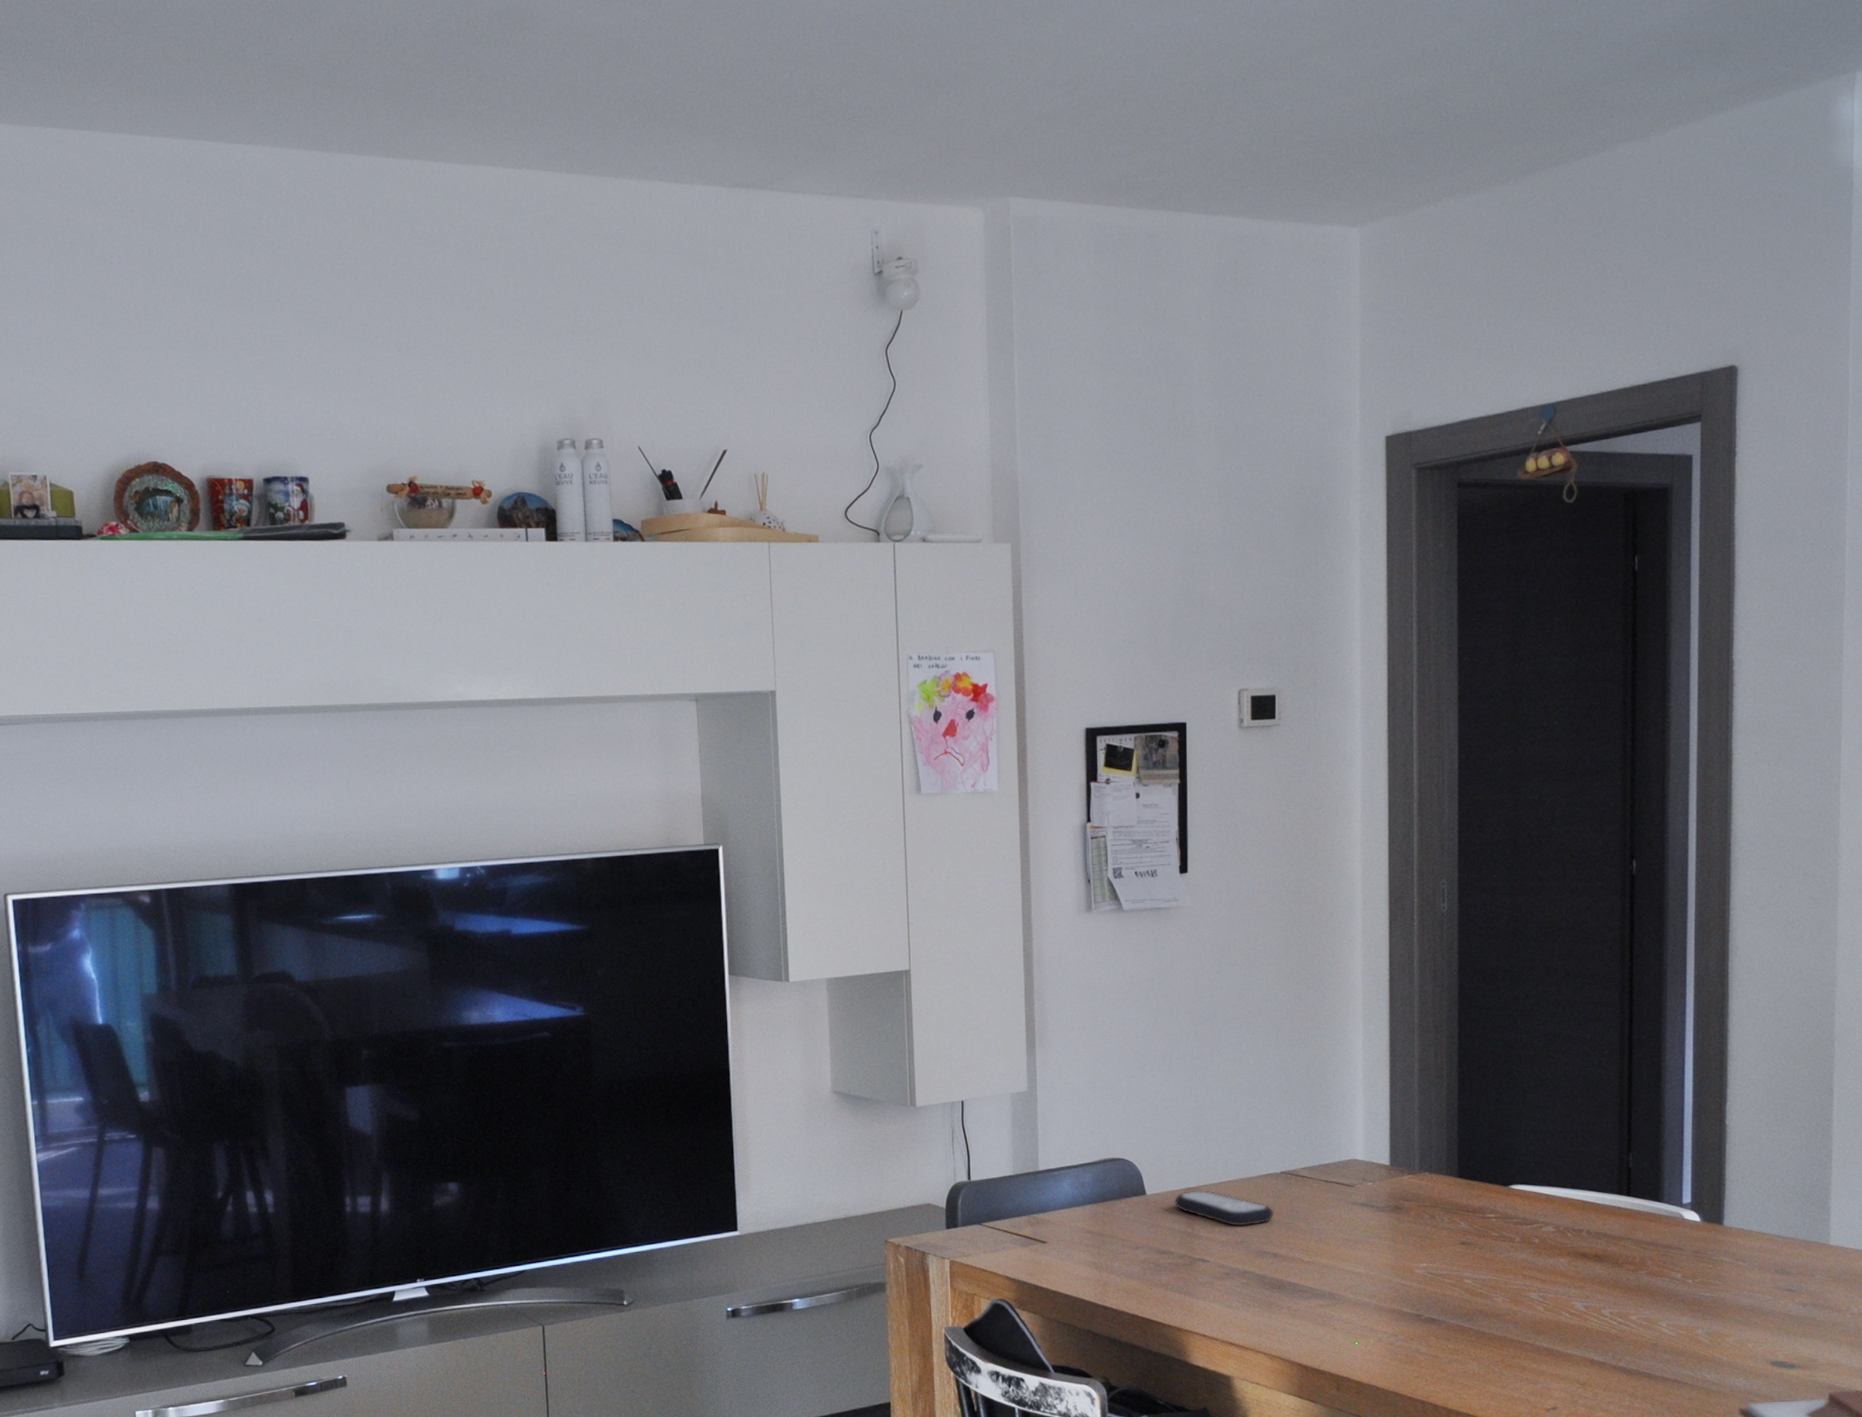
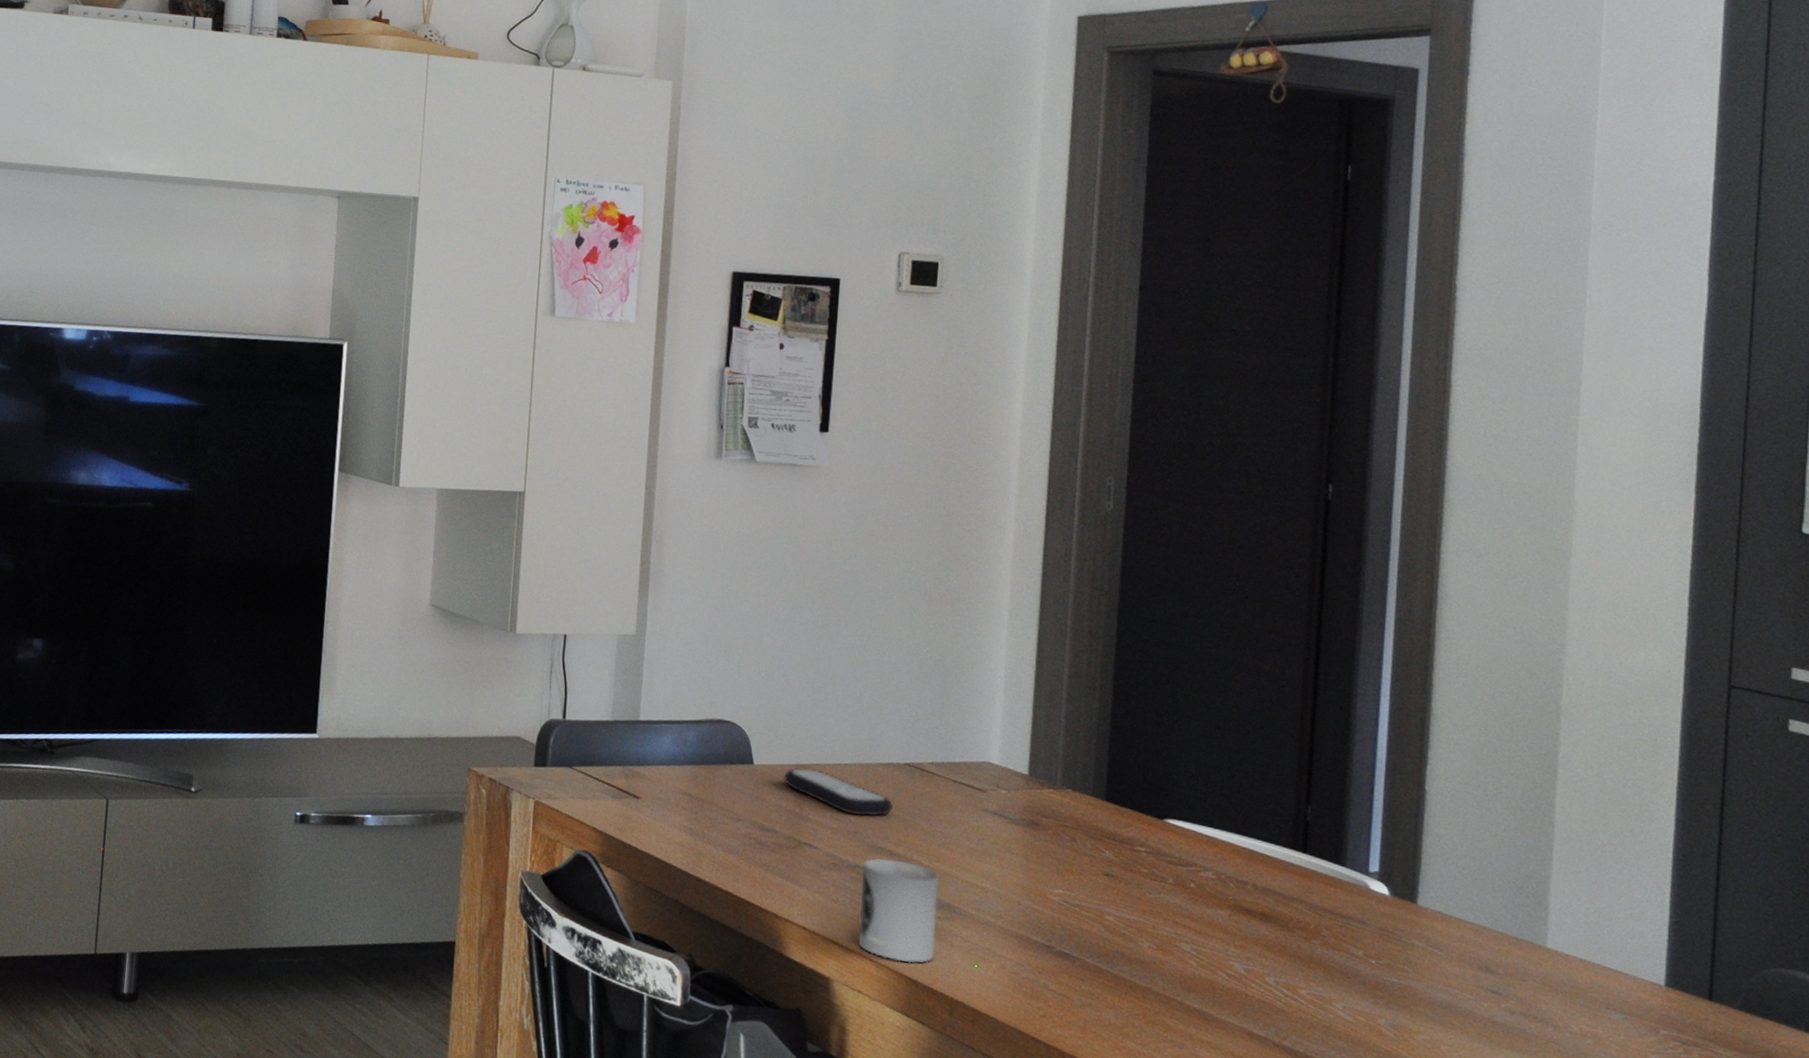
cup: none [1251,1260,1321,1351] -> present [857,857,939,963]

